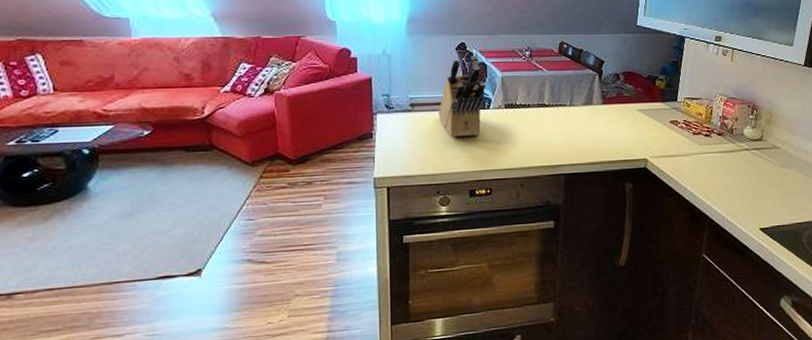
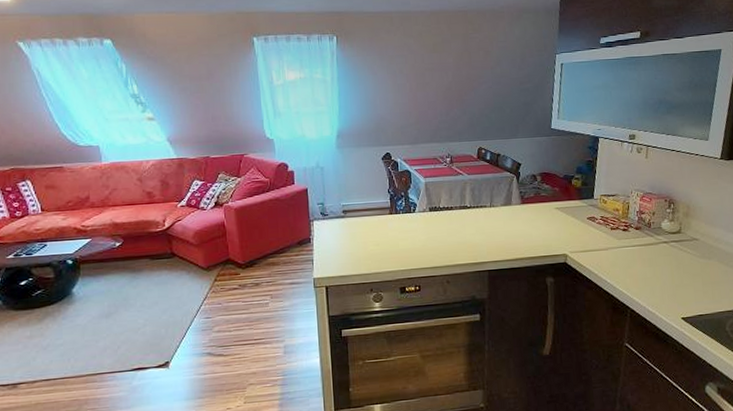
knife block: present [439,55,486,138] -> none [369,164,411,240]

